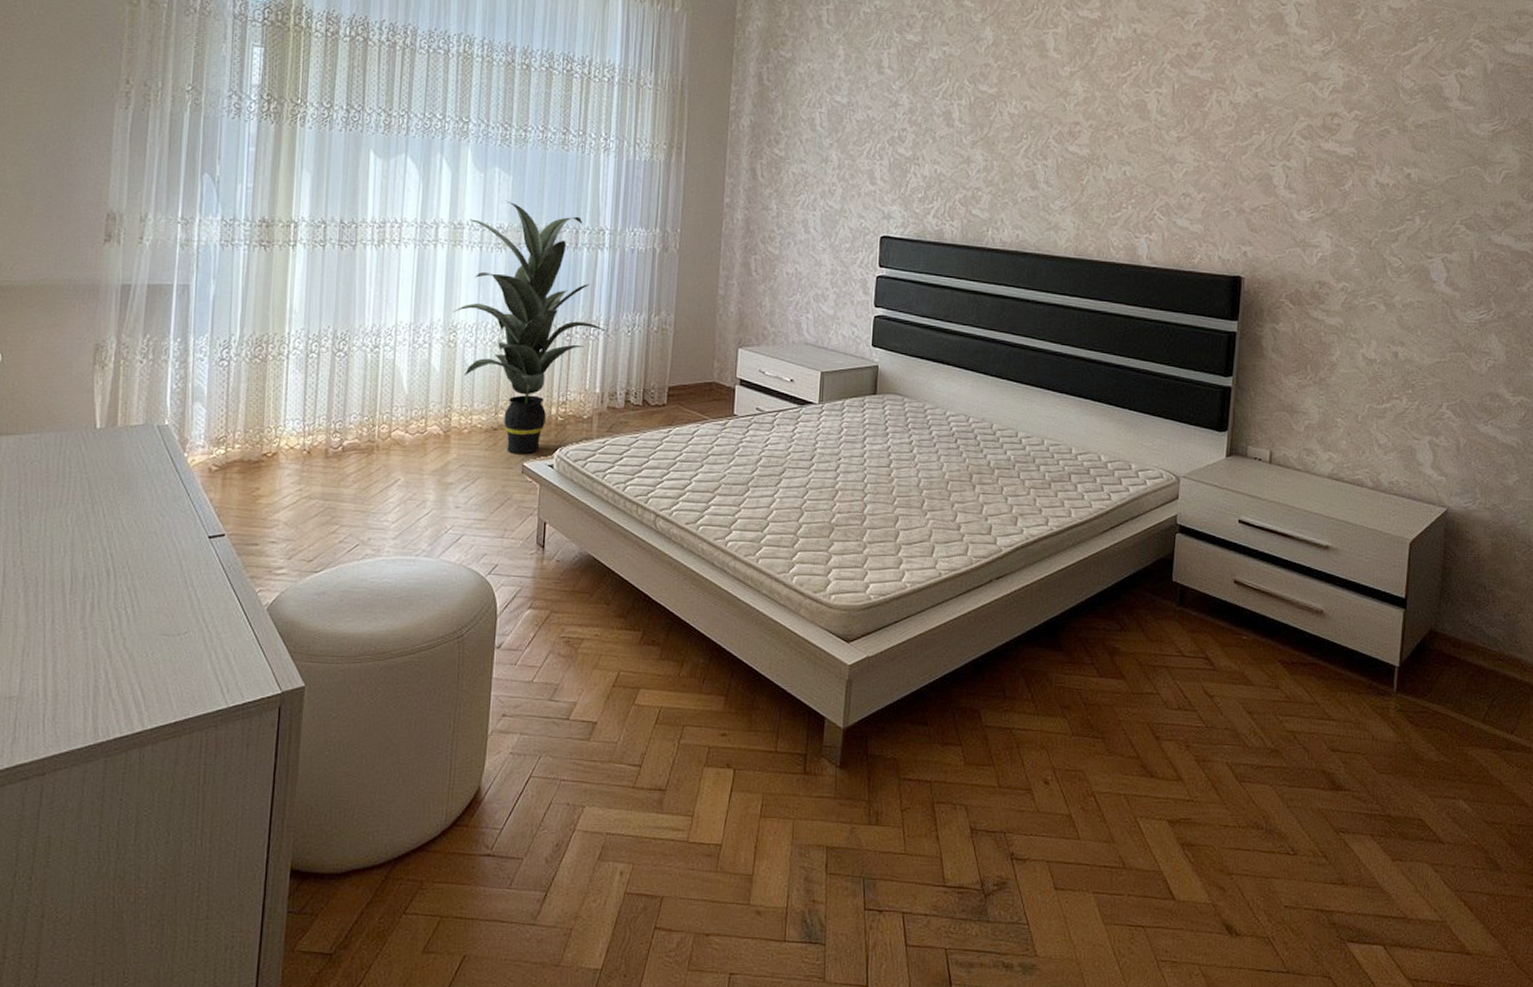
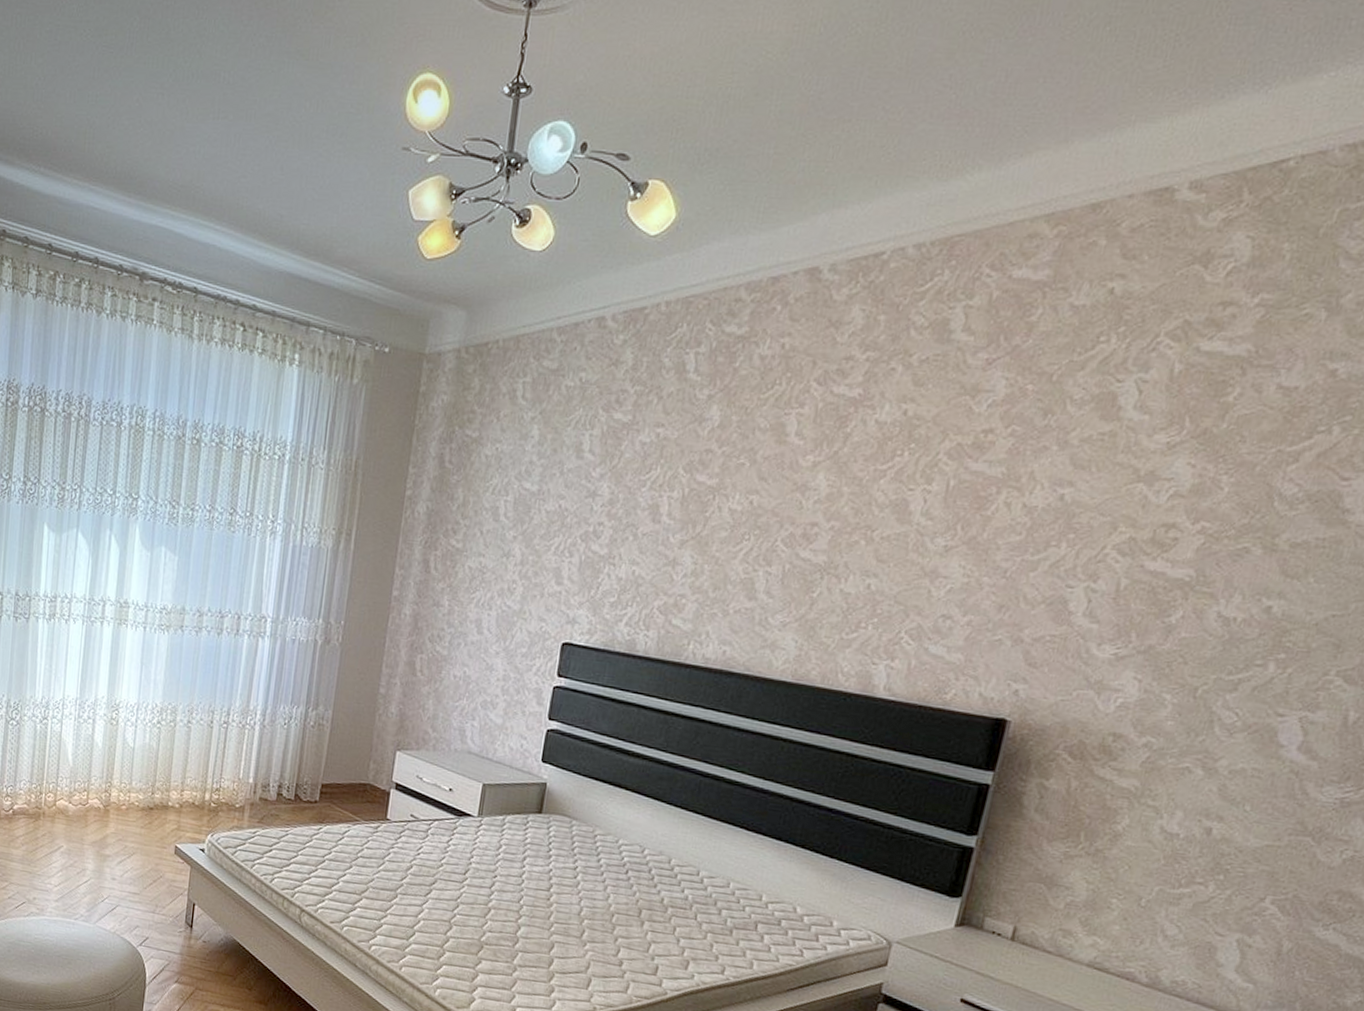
indoor plant: present [453,200,609,455] -> none [116,581,265,836]

